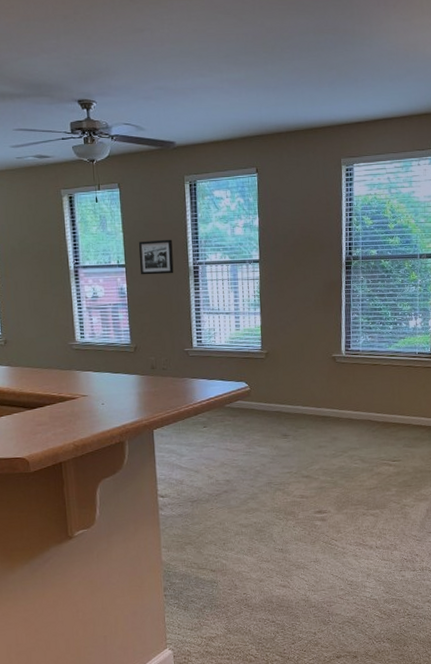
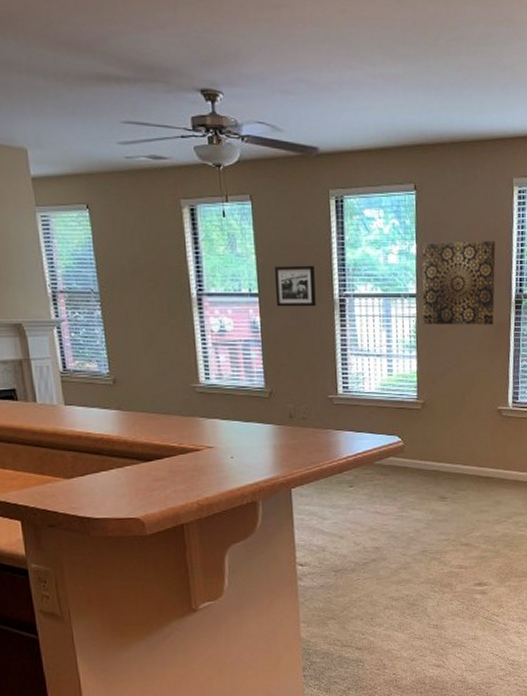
wall art: none [264,212,328,285] -> present [422,241,496,325]

